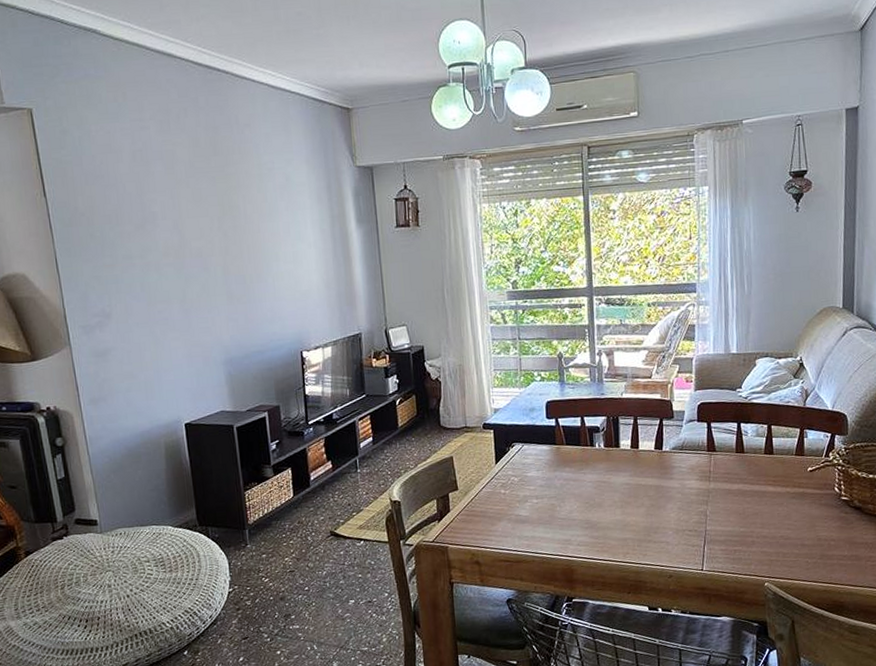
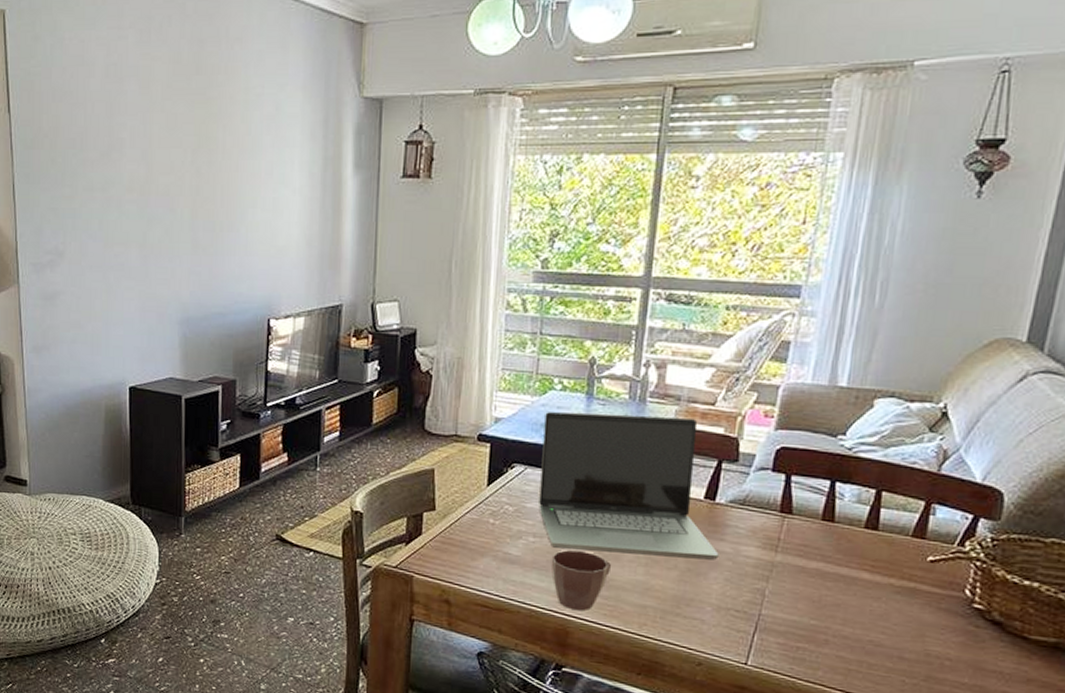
laptop: none [531,390,671,504] -> present [539,412,719,559]
cup: none [552,504,597,552] -> present [551,550,611,611]

